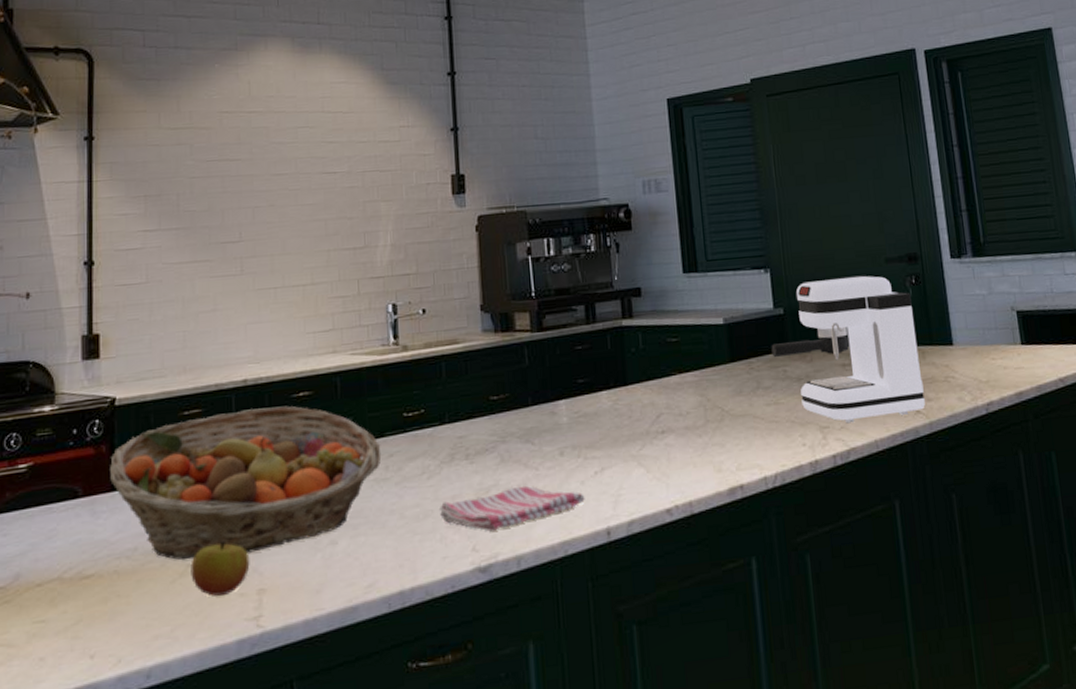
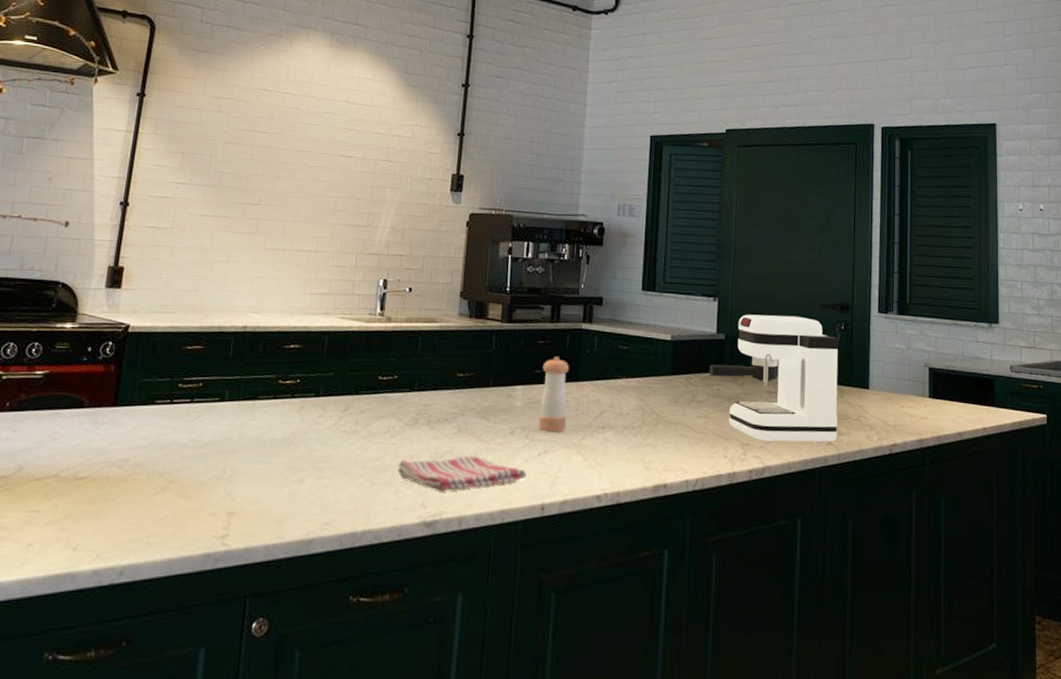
fruit basket: present [110,406,382,561] -> none [114,352,354,479]
apple: present [190,540,250,597] -> none [171,464,226,512]
pepper shaker: none [585,361,622,447] -> present [538,357,570,433]

